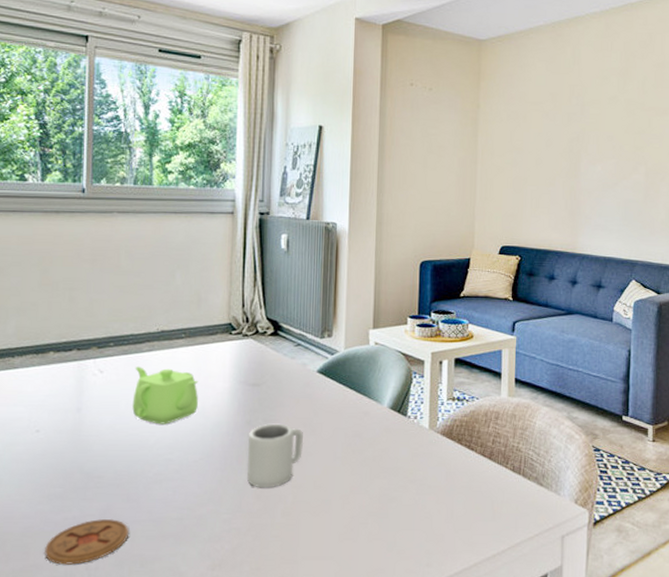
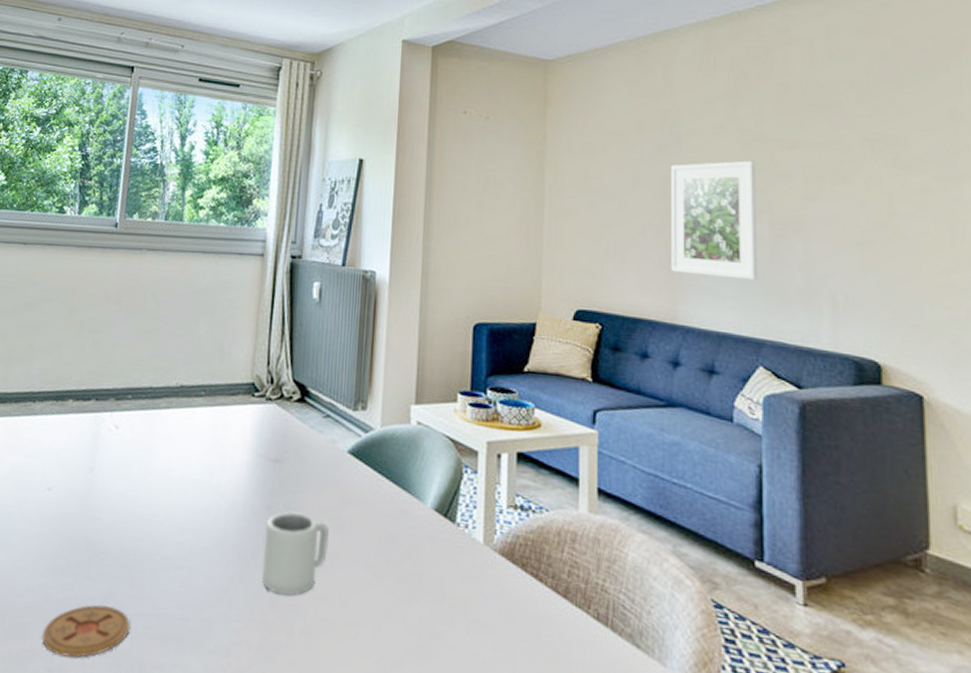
teapot: present [132,367,198,424] -> none [144,425,216,498]
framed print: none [573,125,638,217] -> present [671,160,758,281]

